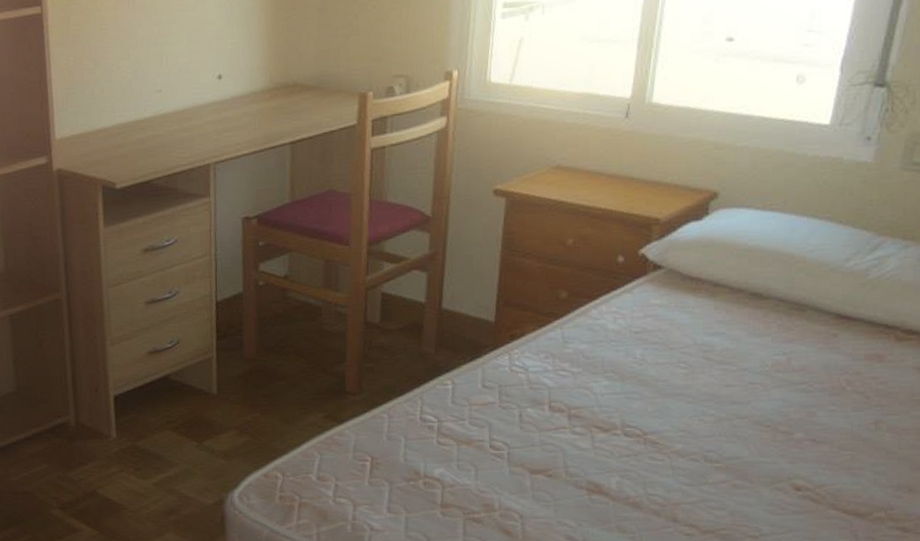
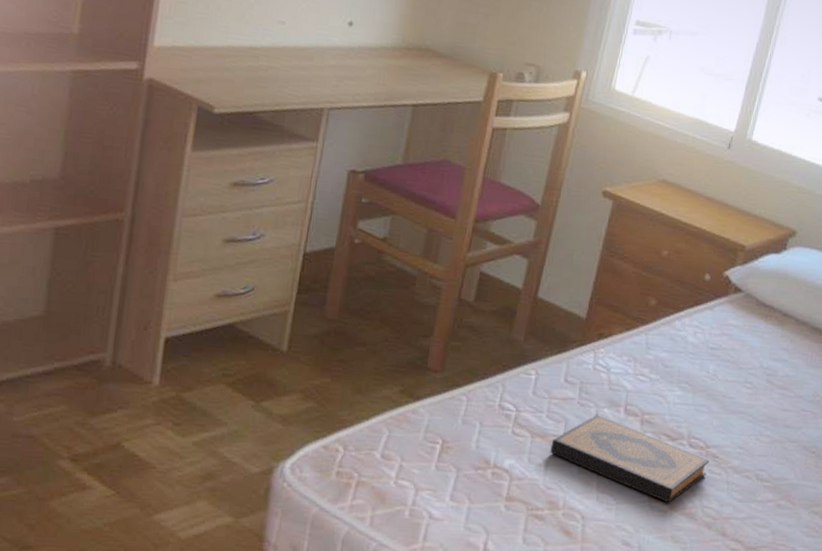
hardback book: none [478,415,650,495] -> present [550,414,710,503]

